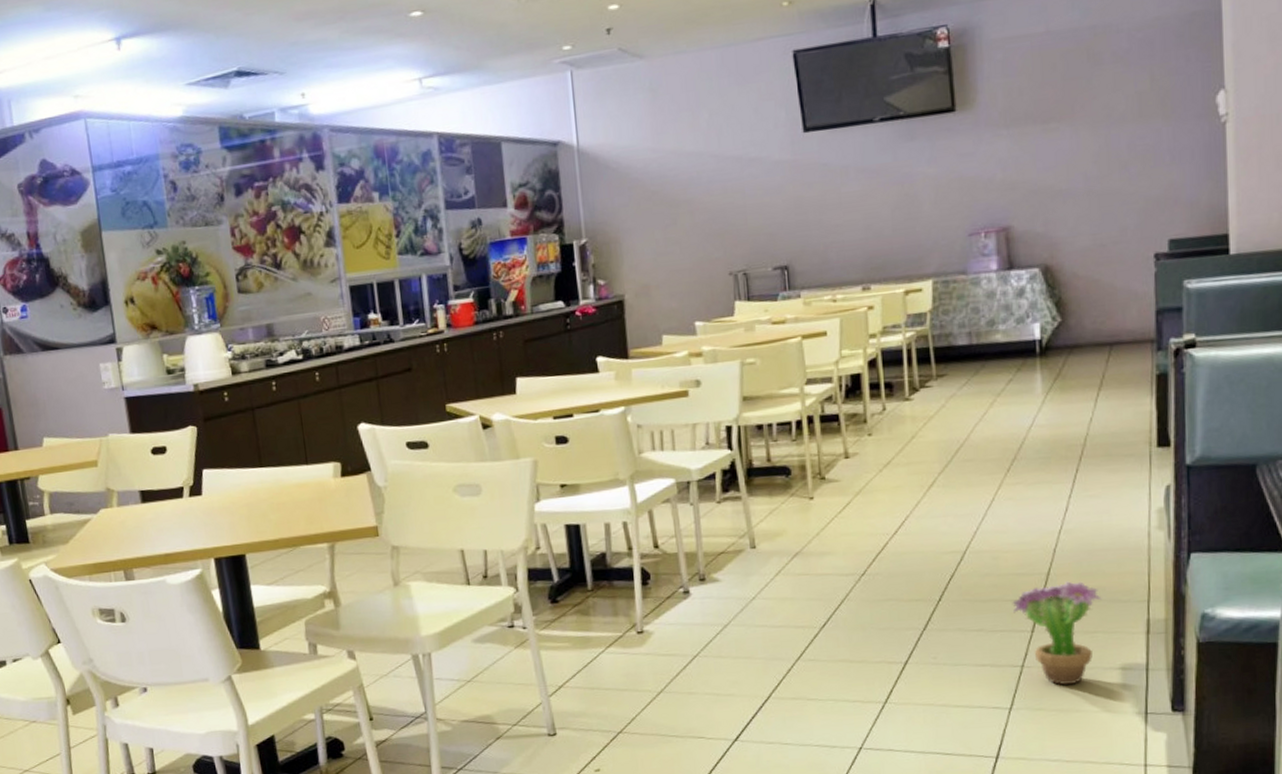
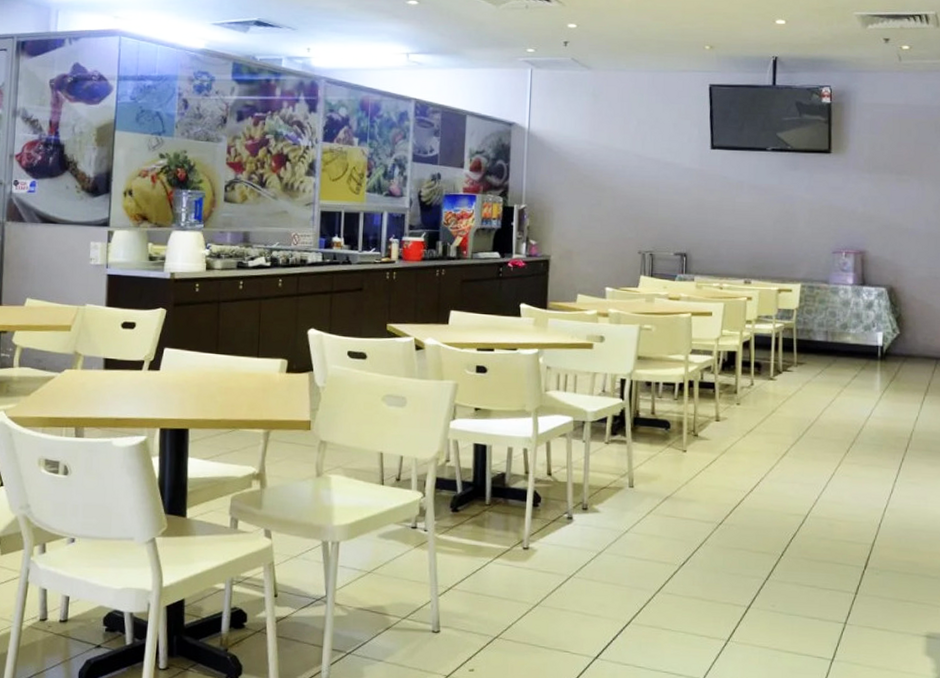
decorative plant: present [1012,581,1102,685] -> none [841,553,915,646]

